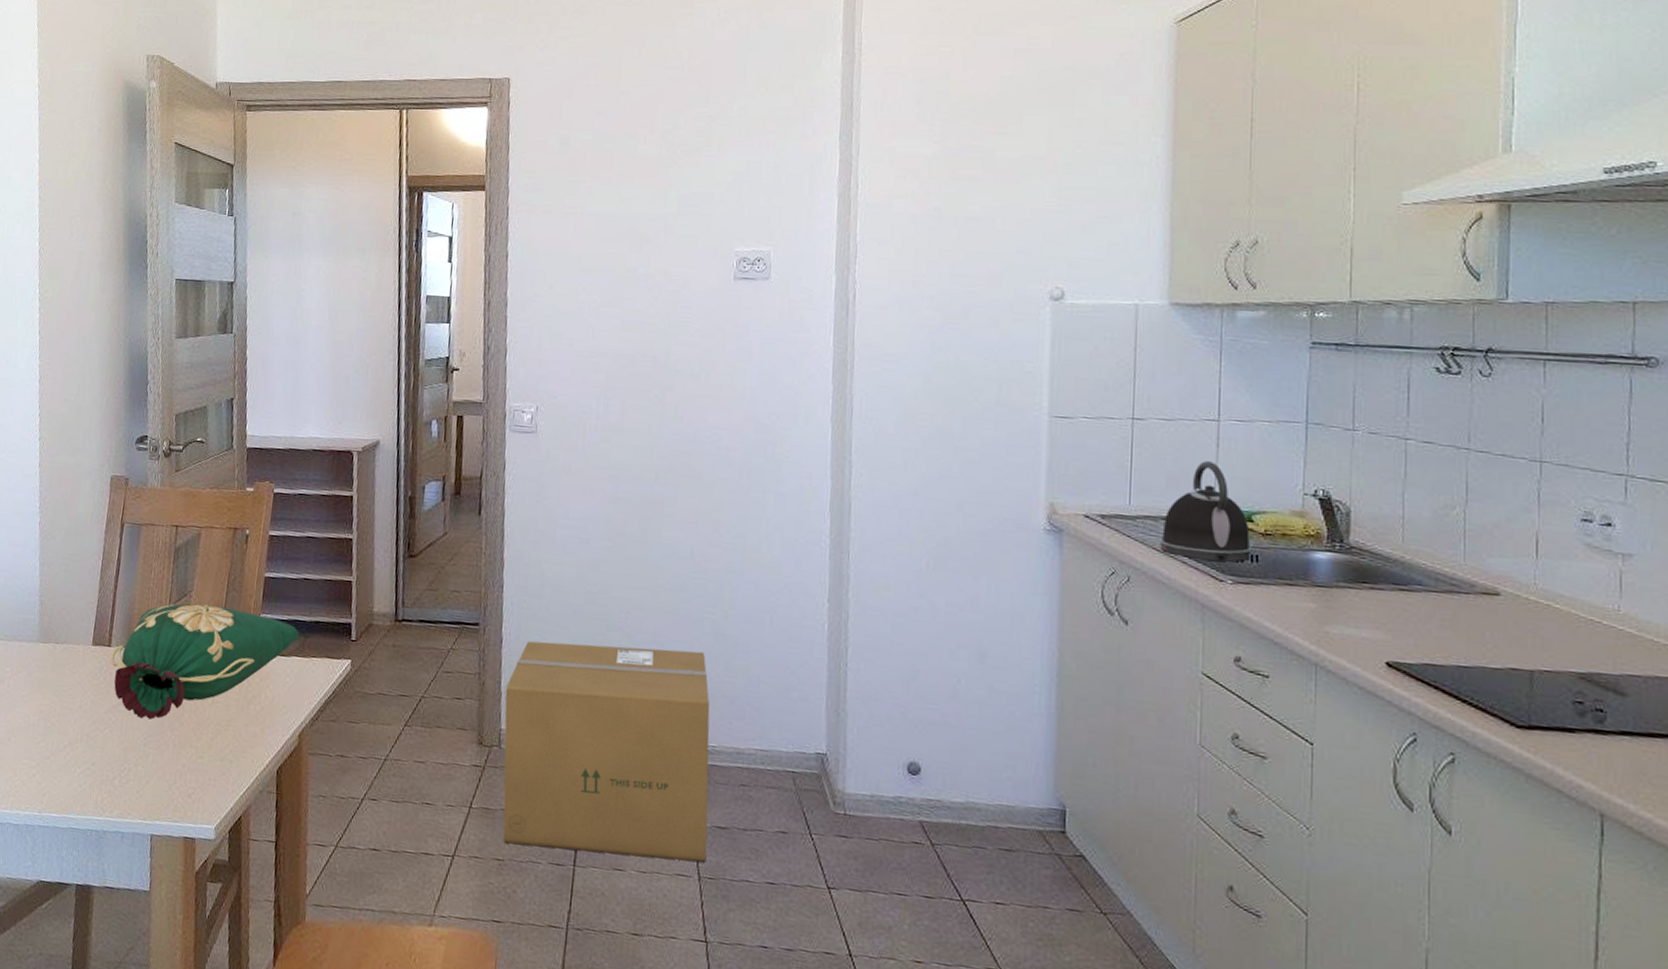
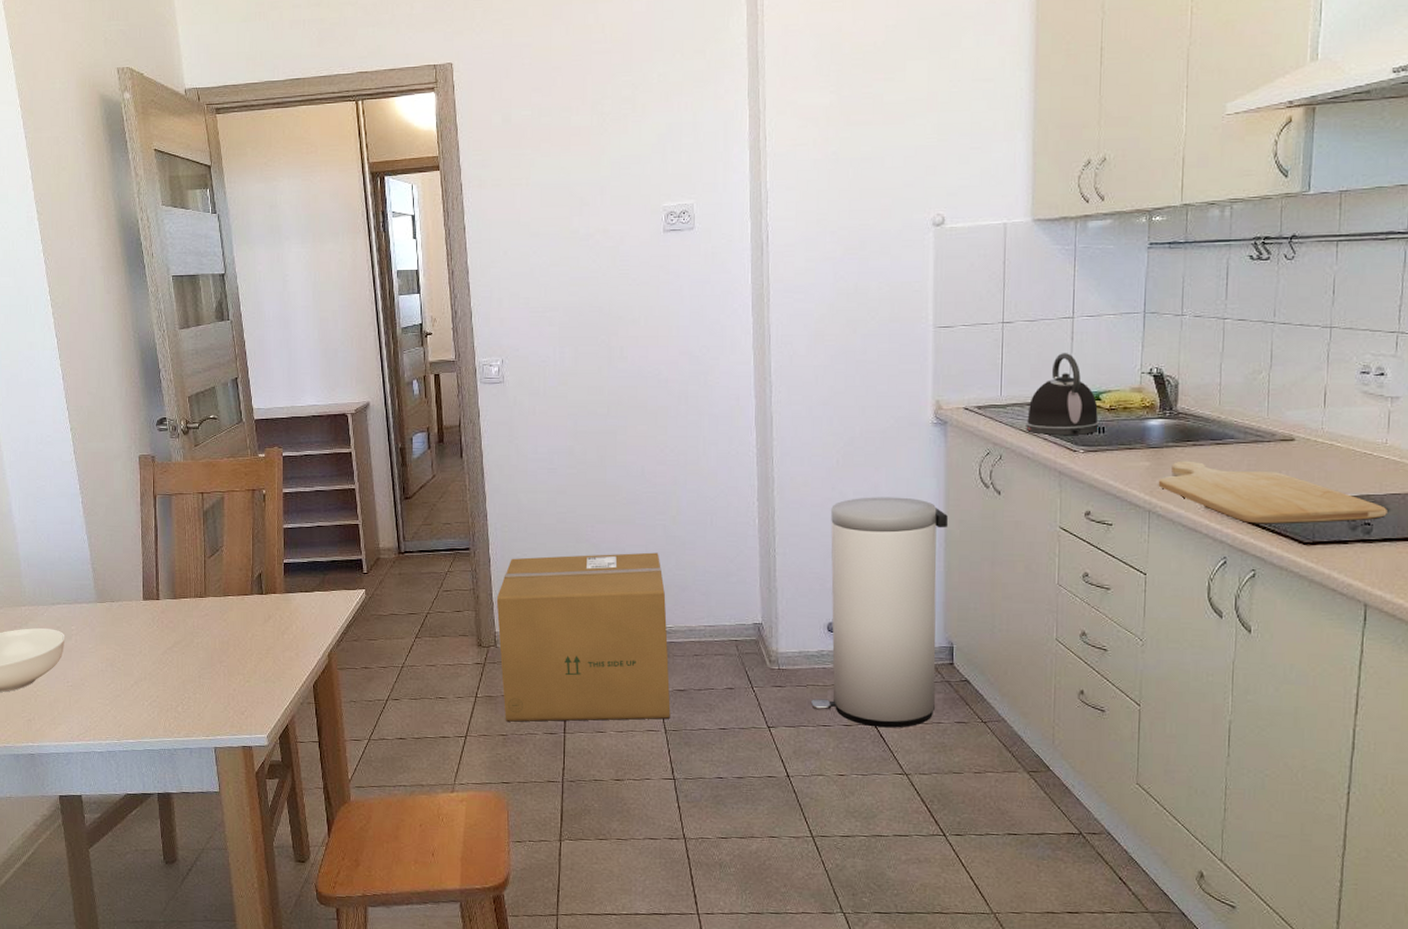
bag: present [110,603,300,720] -> none [160,557,319,656]
pedal bin: none [882,611,1062,909] -> present [810,497,948,728]
chopping board: none [1327,605,1625,706] -> present [1158,460,1387,525]

